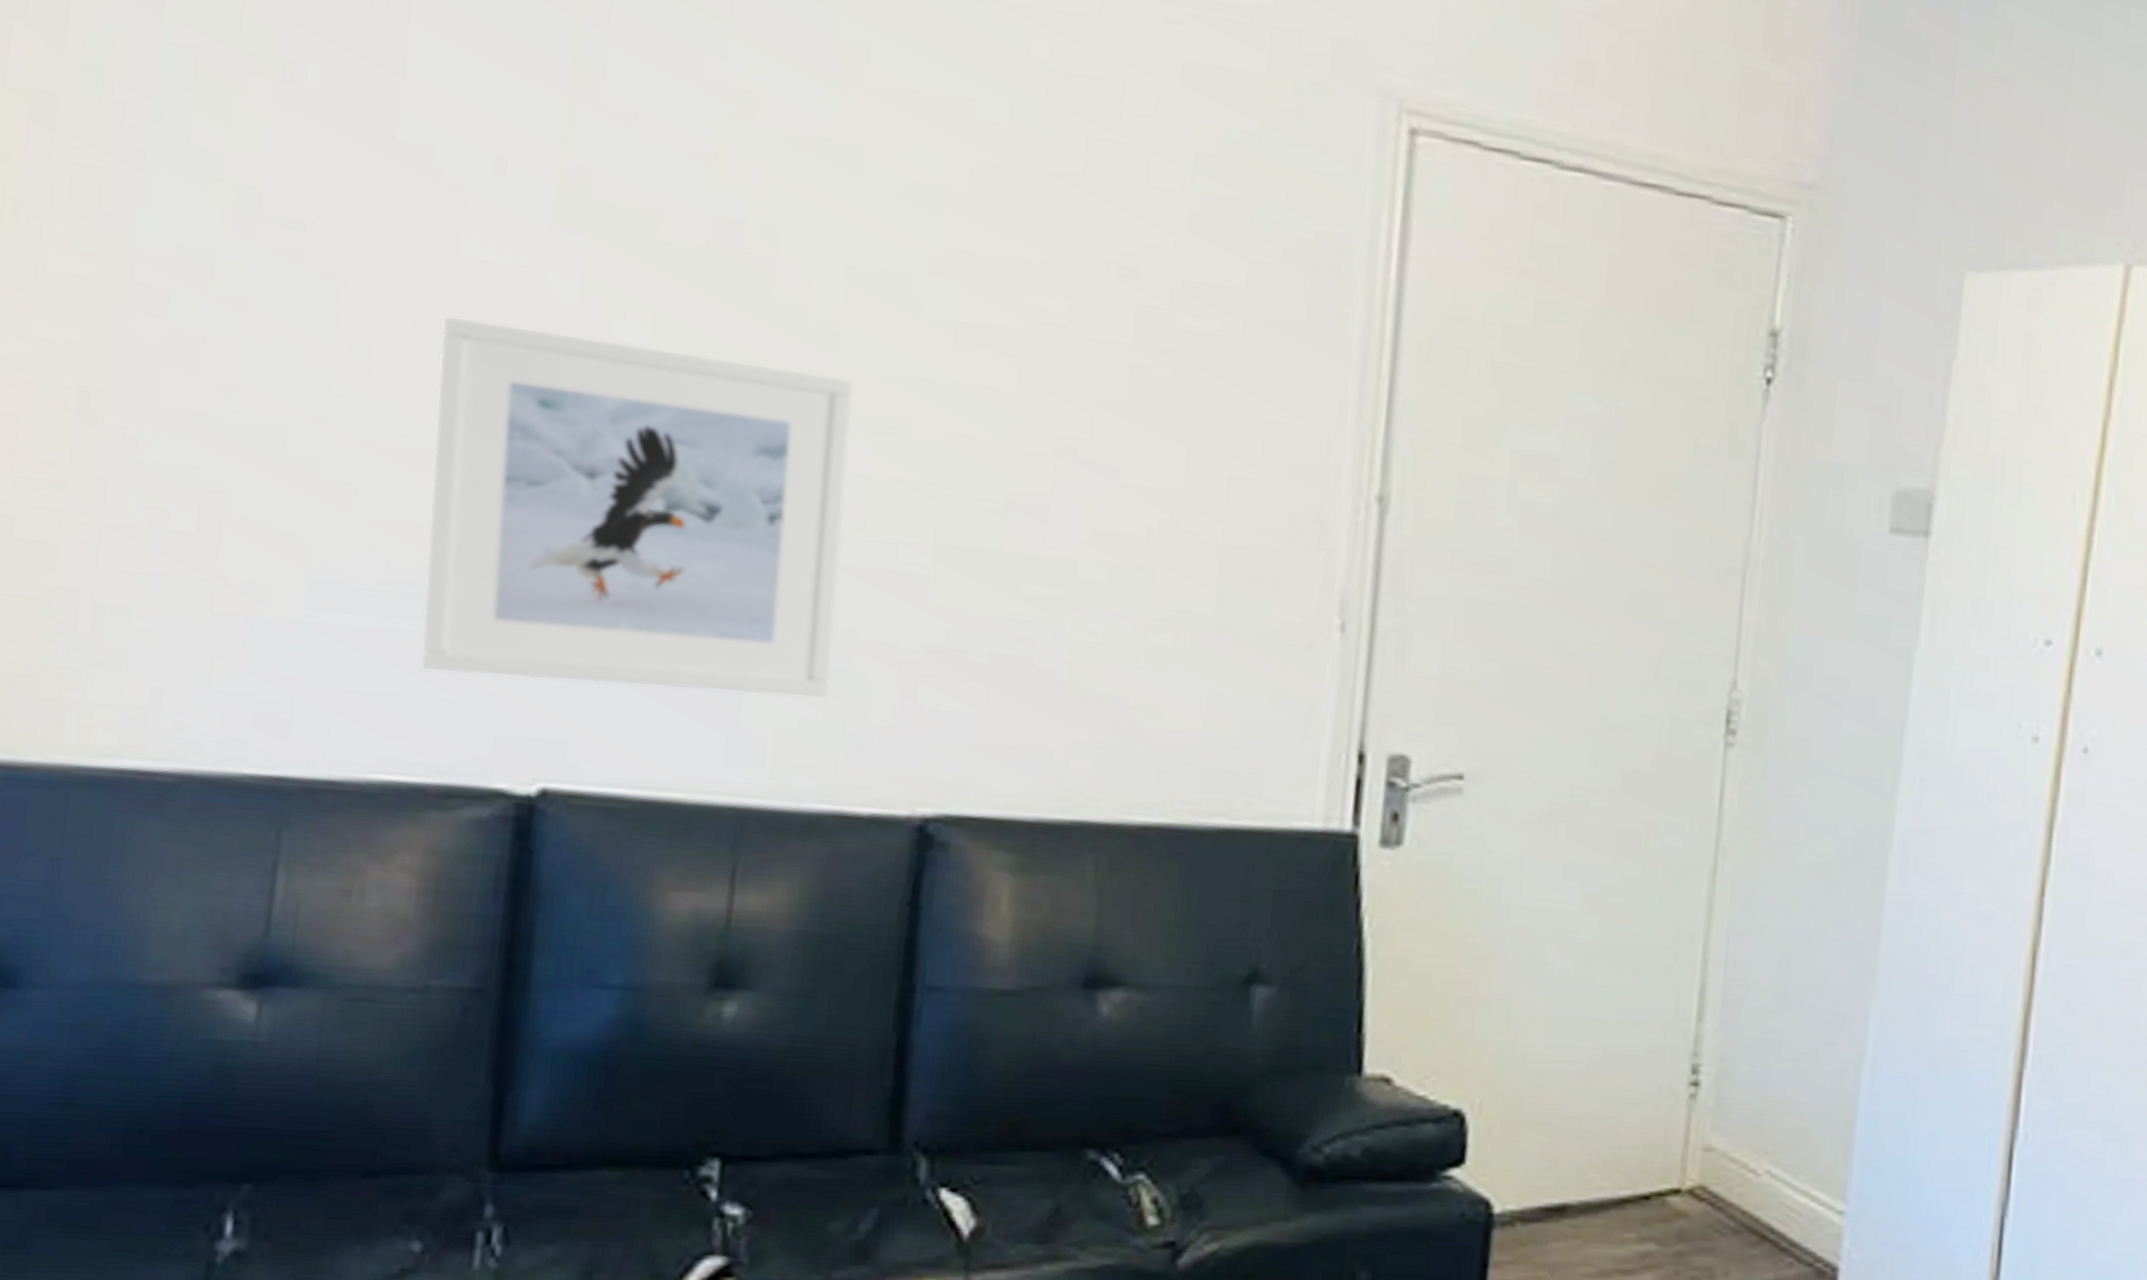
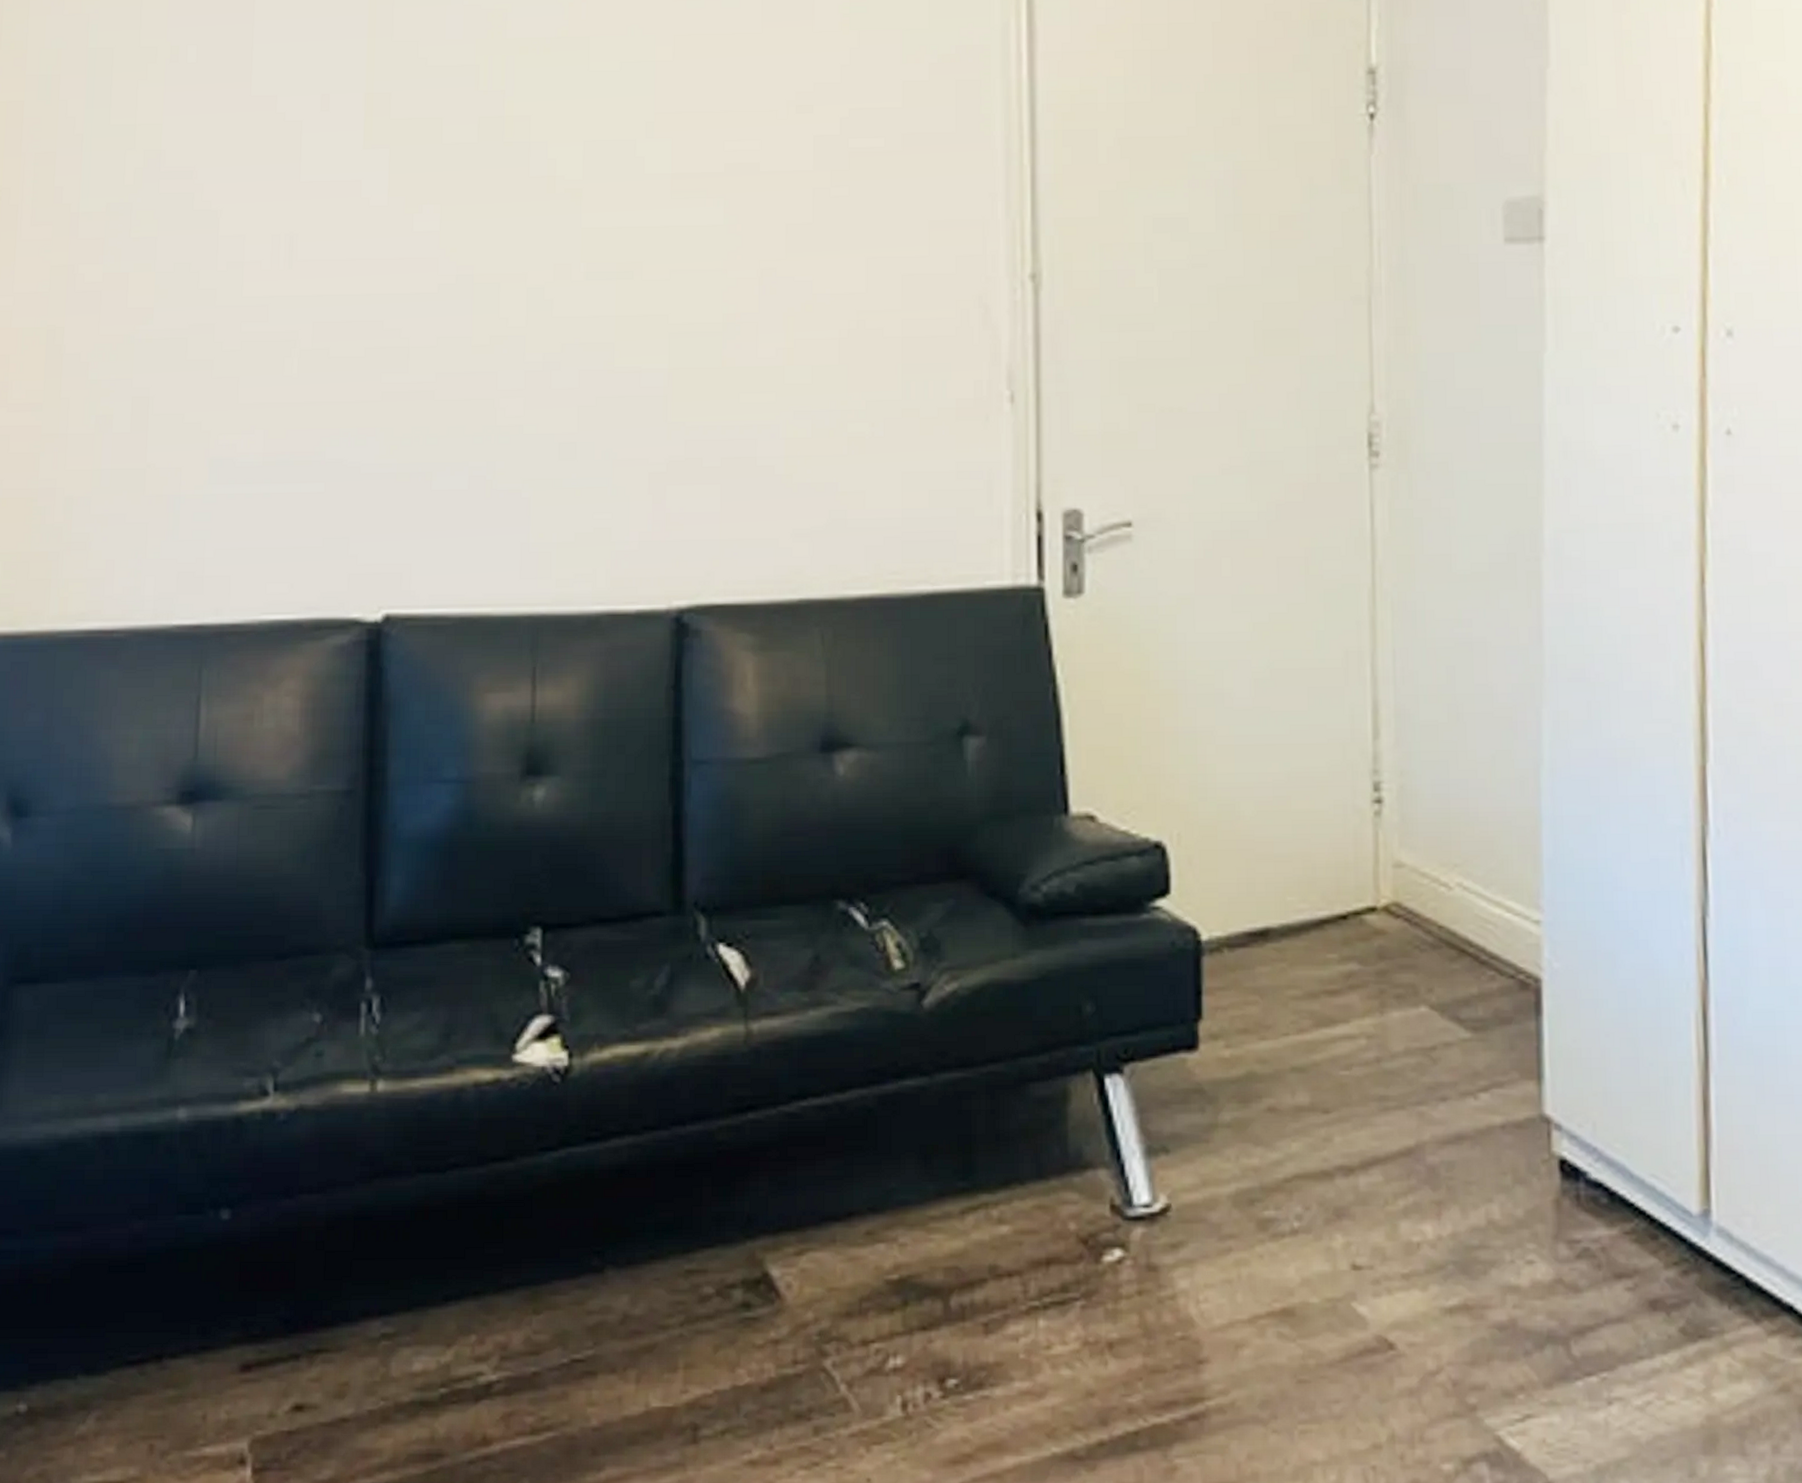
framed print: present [419,315,855,698] -> none [290,229,598,525]

